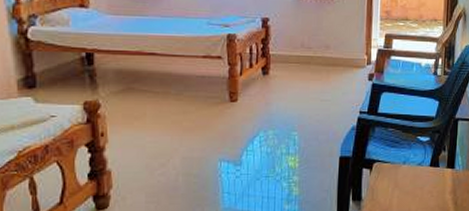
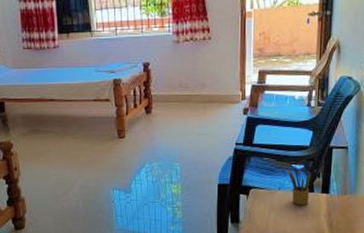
pencil box: none [412,138,442,182] -> present [286,166,317,206]

